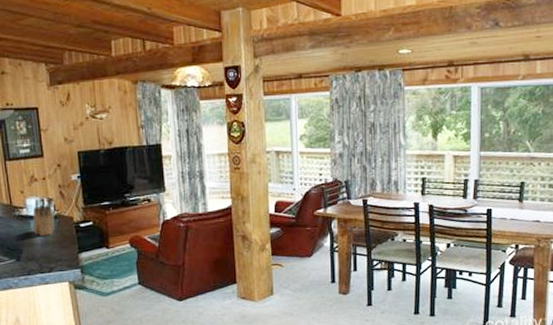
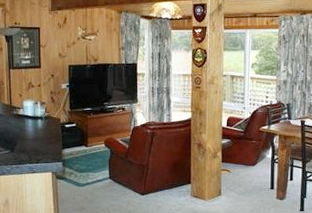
knife block: present [32,199,55,236] -> none [26,102,45,133]

